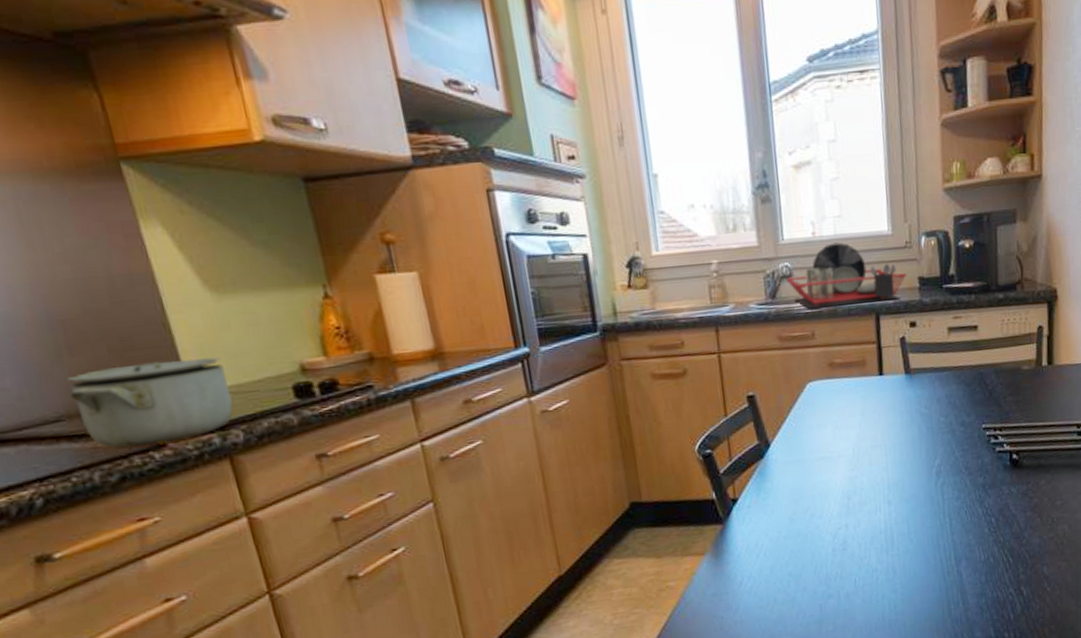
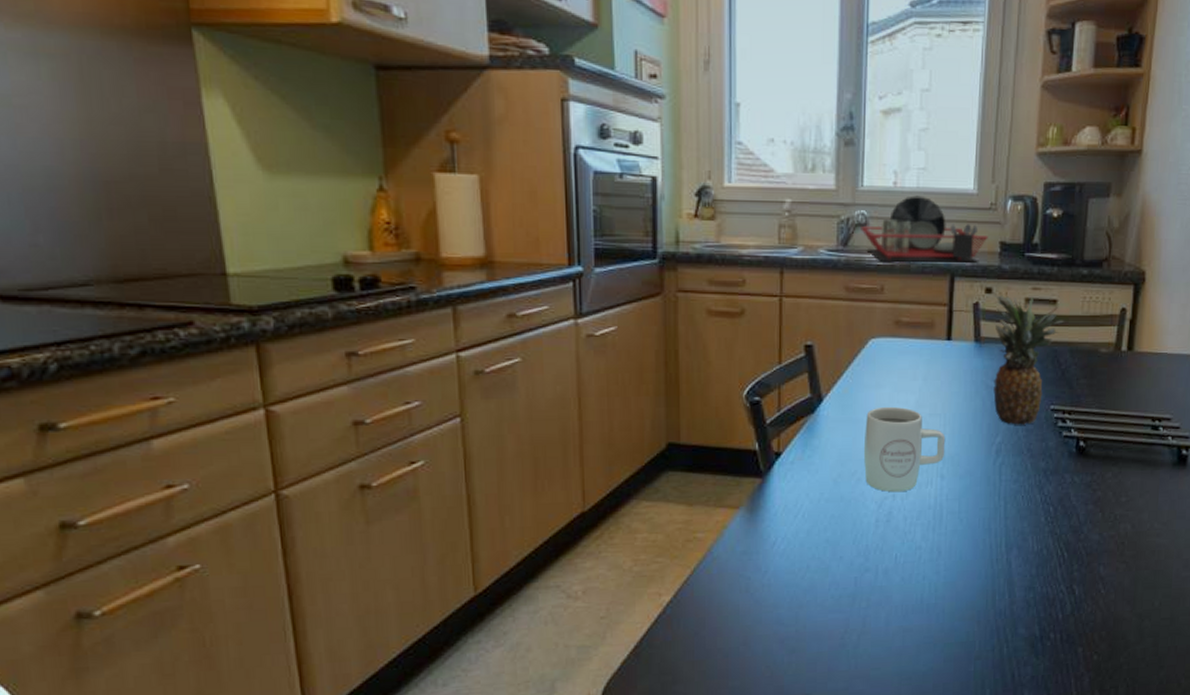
cooking pot: present [67,357,233,449] -> none [103,235,267,322]
mug: none [812,443,890,523] -> present [863,406,946,493]
fruit: none [917,326,987,447] -> present [993,293,1065,425]

